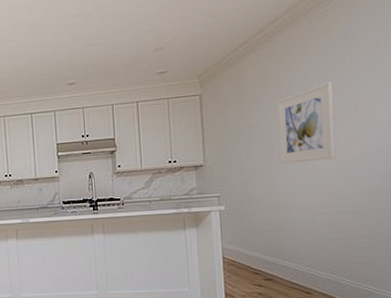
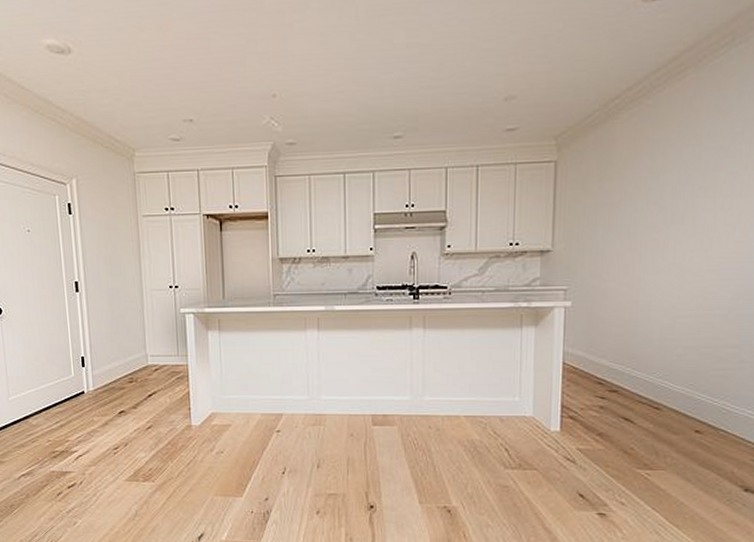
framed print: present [278,81,336,164] -> none [642,154,717,254]

